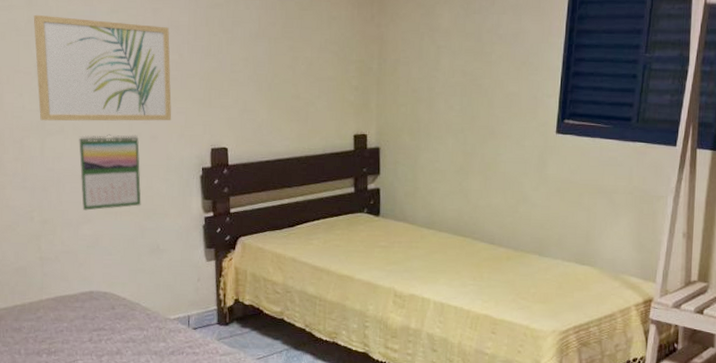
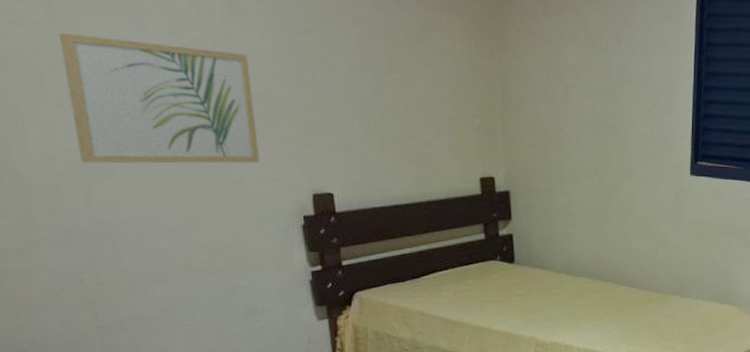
calendar: present [79,134,141,211] -> none [138,178,229,269]

